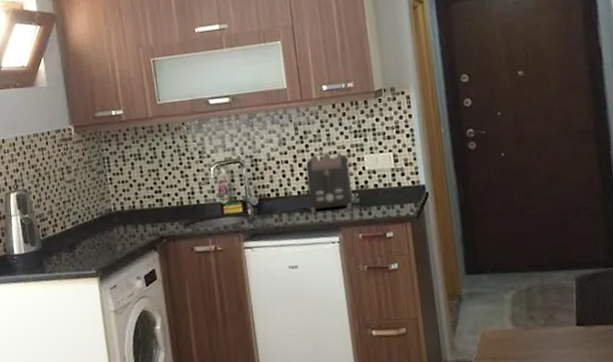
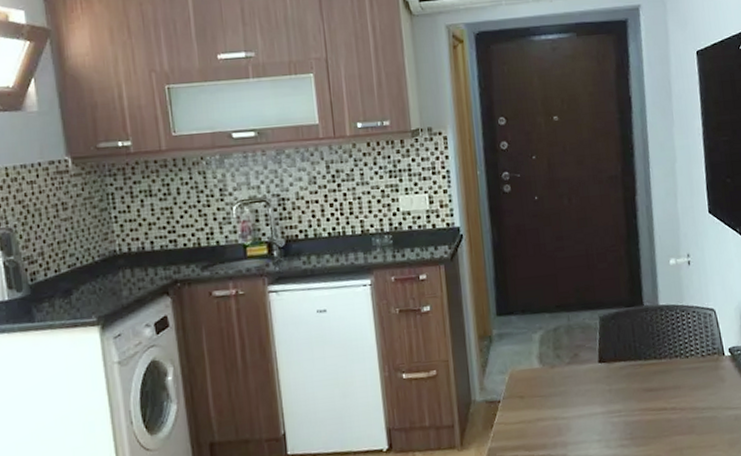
toaster: present [305,151,353,214] -> none [337,191,386,256]

